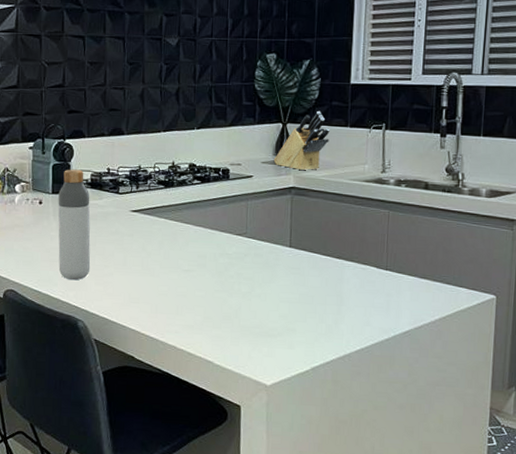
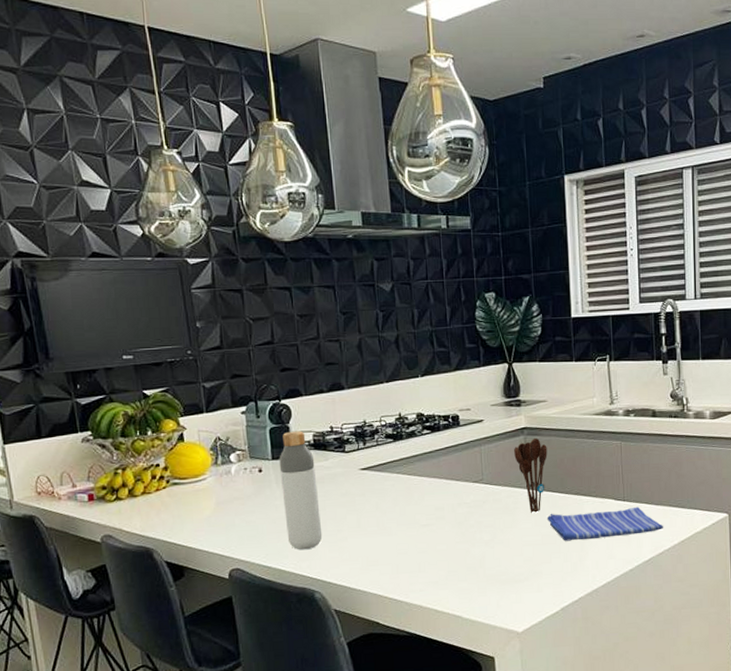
knife block: present [273,111,330,171] -> none [502,348,556,410]
utensil holder: none [280,198,313,271] -> present [514,437,548,513]
dish towel: none [306,274,426,305] -> present [546,506,664,541]

